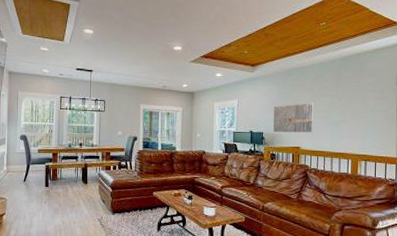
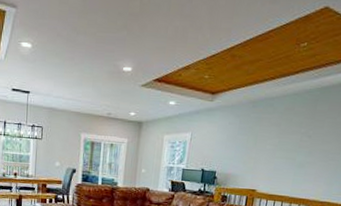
wall art: present [273,102,313,133] -> none [228,140,278,175]

